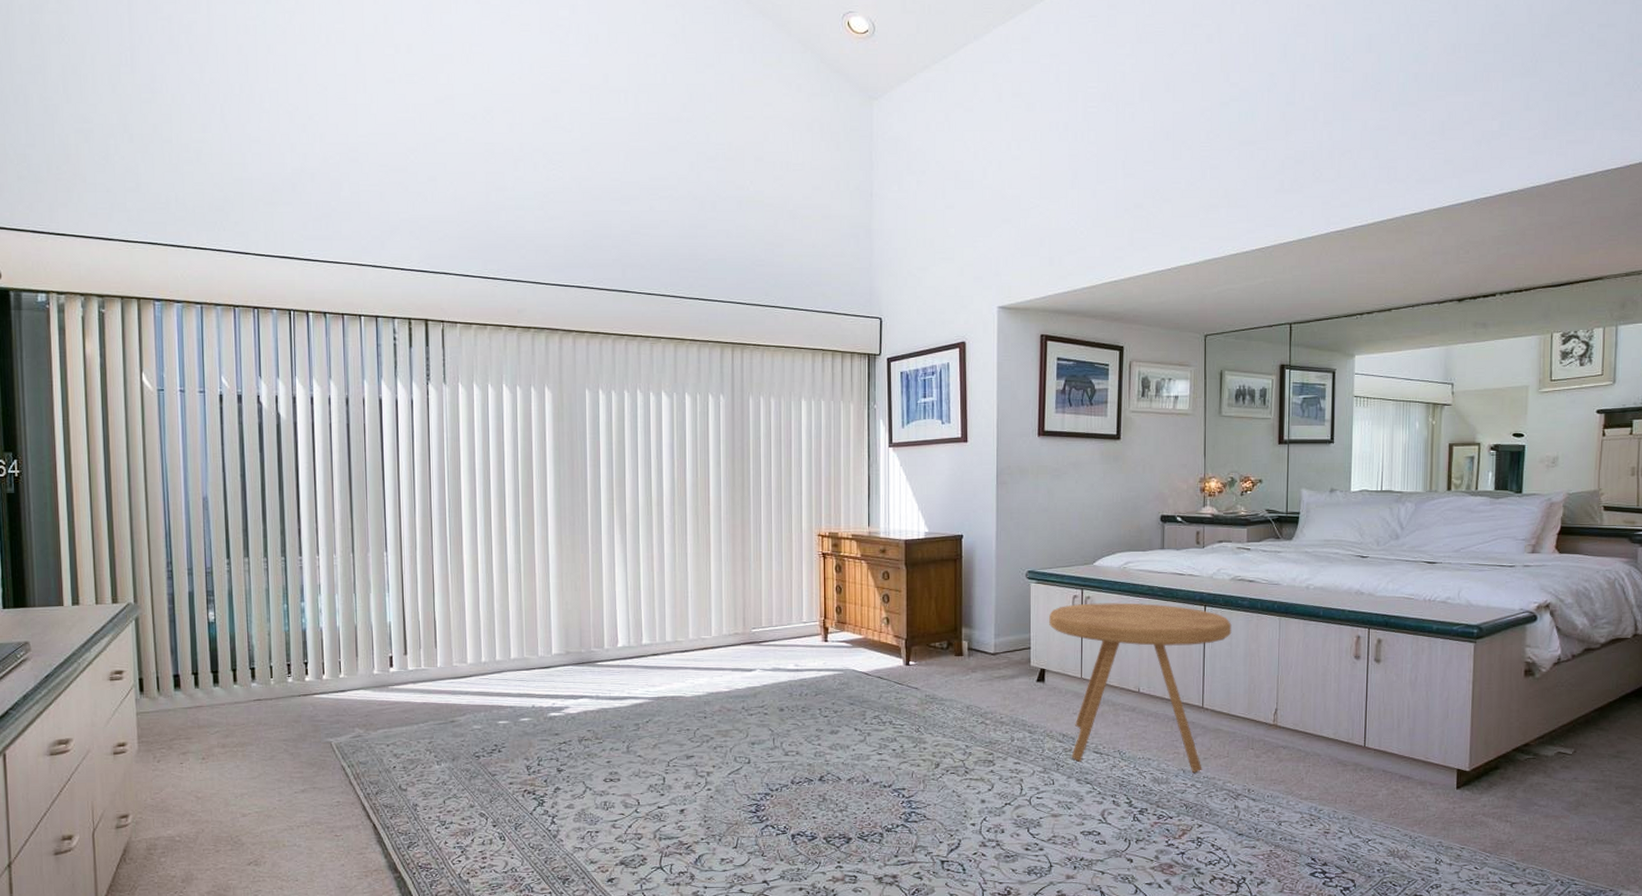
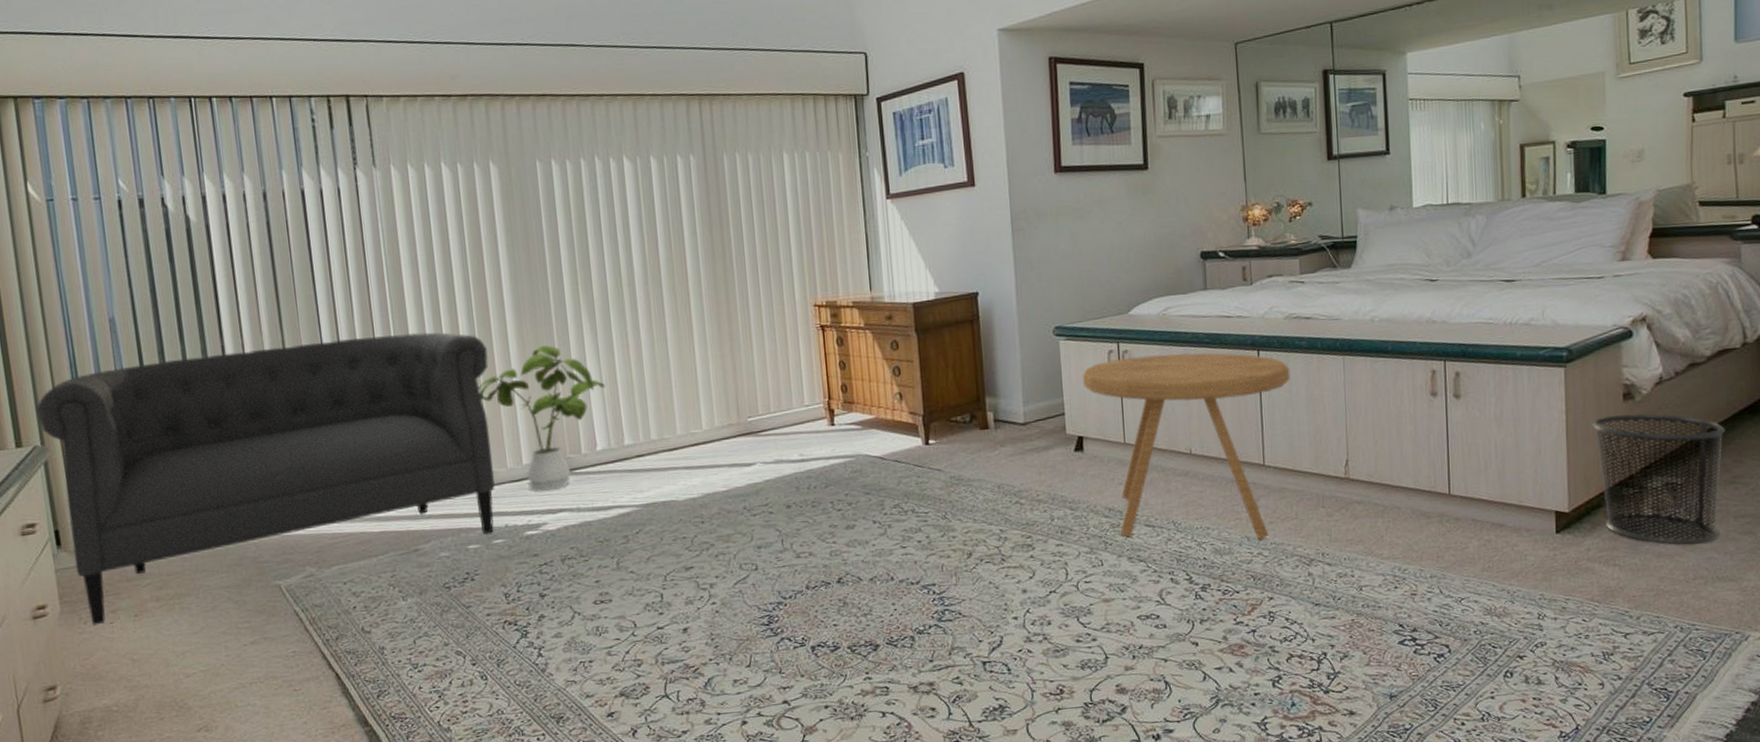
sofa: none [132,530,530,764] -> present [36,332,495,626]
house plant: none [518,551,630,678] -> present [477,345,606,491]
waste bin: none [1495,689,1613,809] -> present [1592,414,1725,545]

